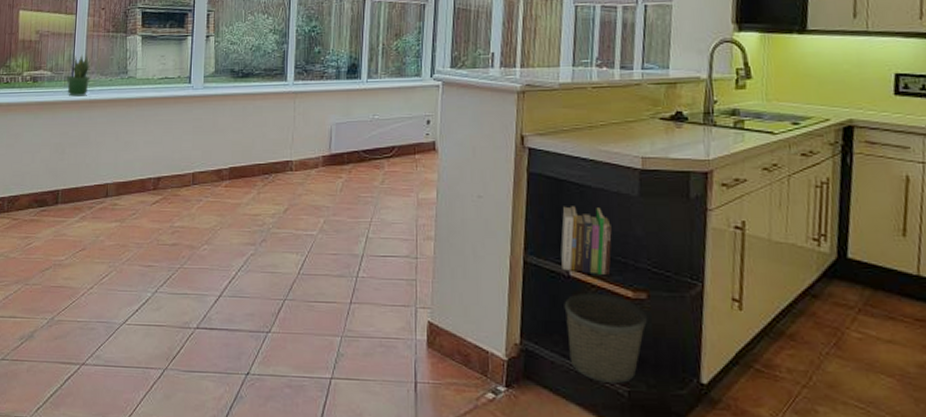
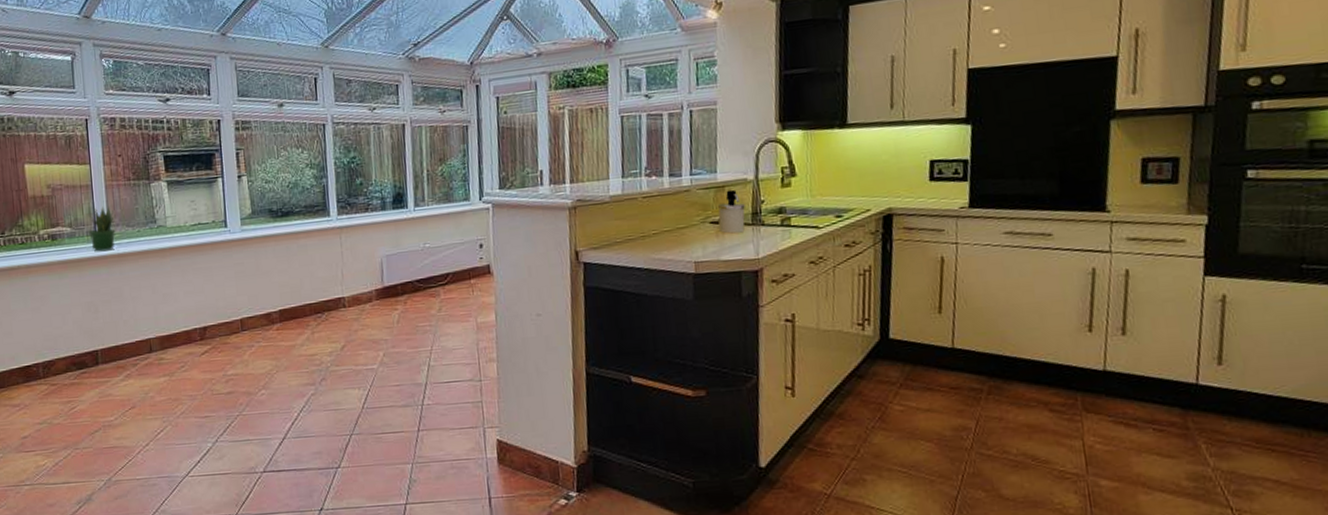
books: present [560,206,612,275] -> none [620,314,671,379]
basket: present [564,292,647,385] -> none [627,395,707,478]
soap dispenser: none [668,87,697,132] -> present [717,189,745,234]

